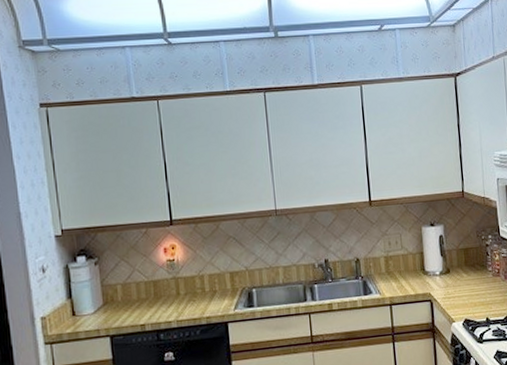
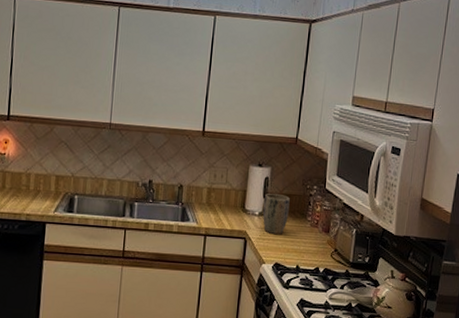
plant pot: none [442,250,470,291] -> present [262,193,290,234]

